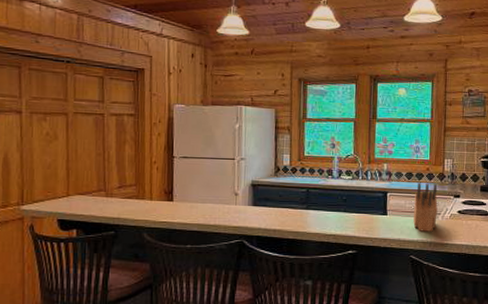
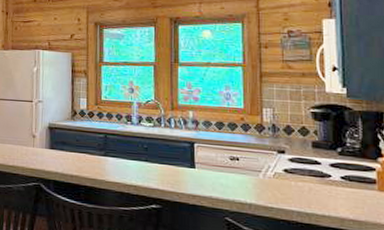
knife block: present [413,182,438,232] -> none [227,133,257,192]

